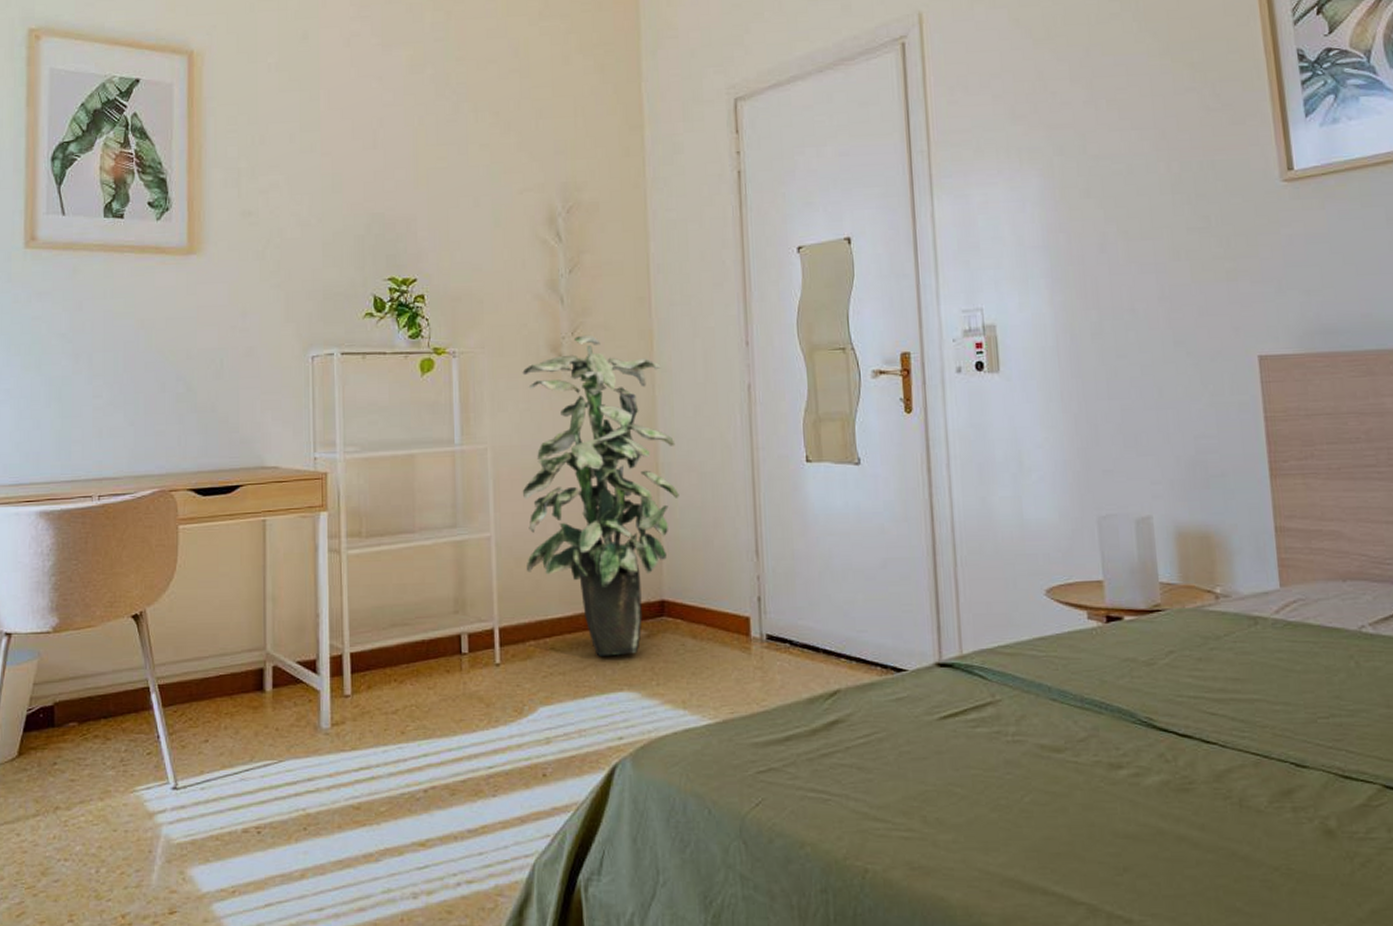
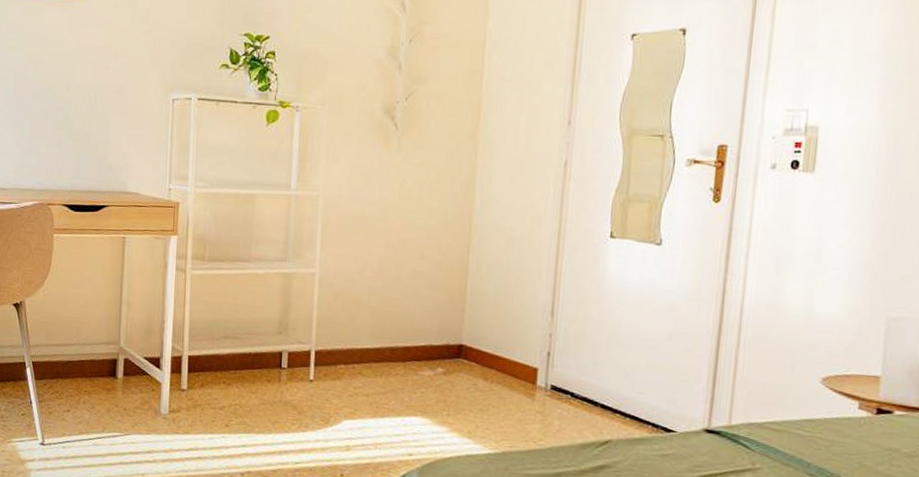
indoor plant: present [522,334,679,657] -> none [344,101,490,387]

